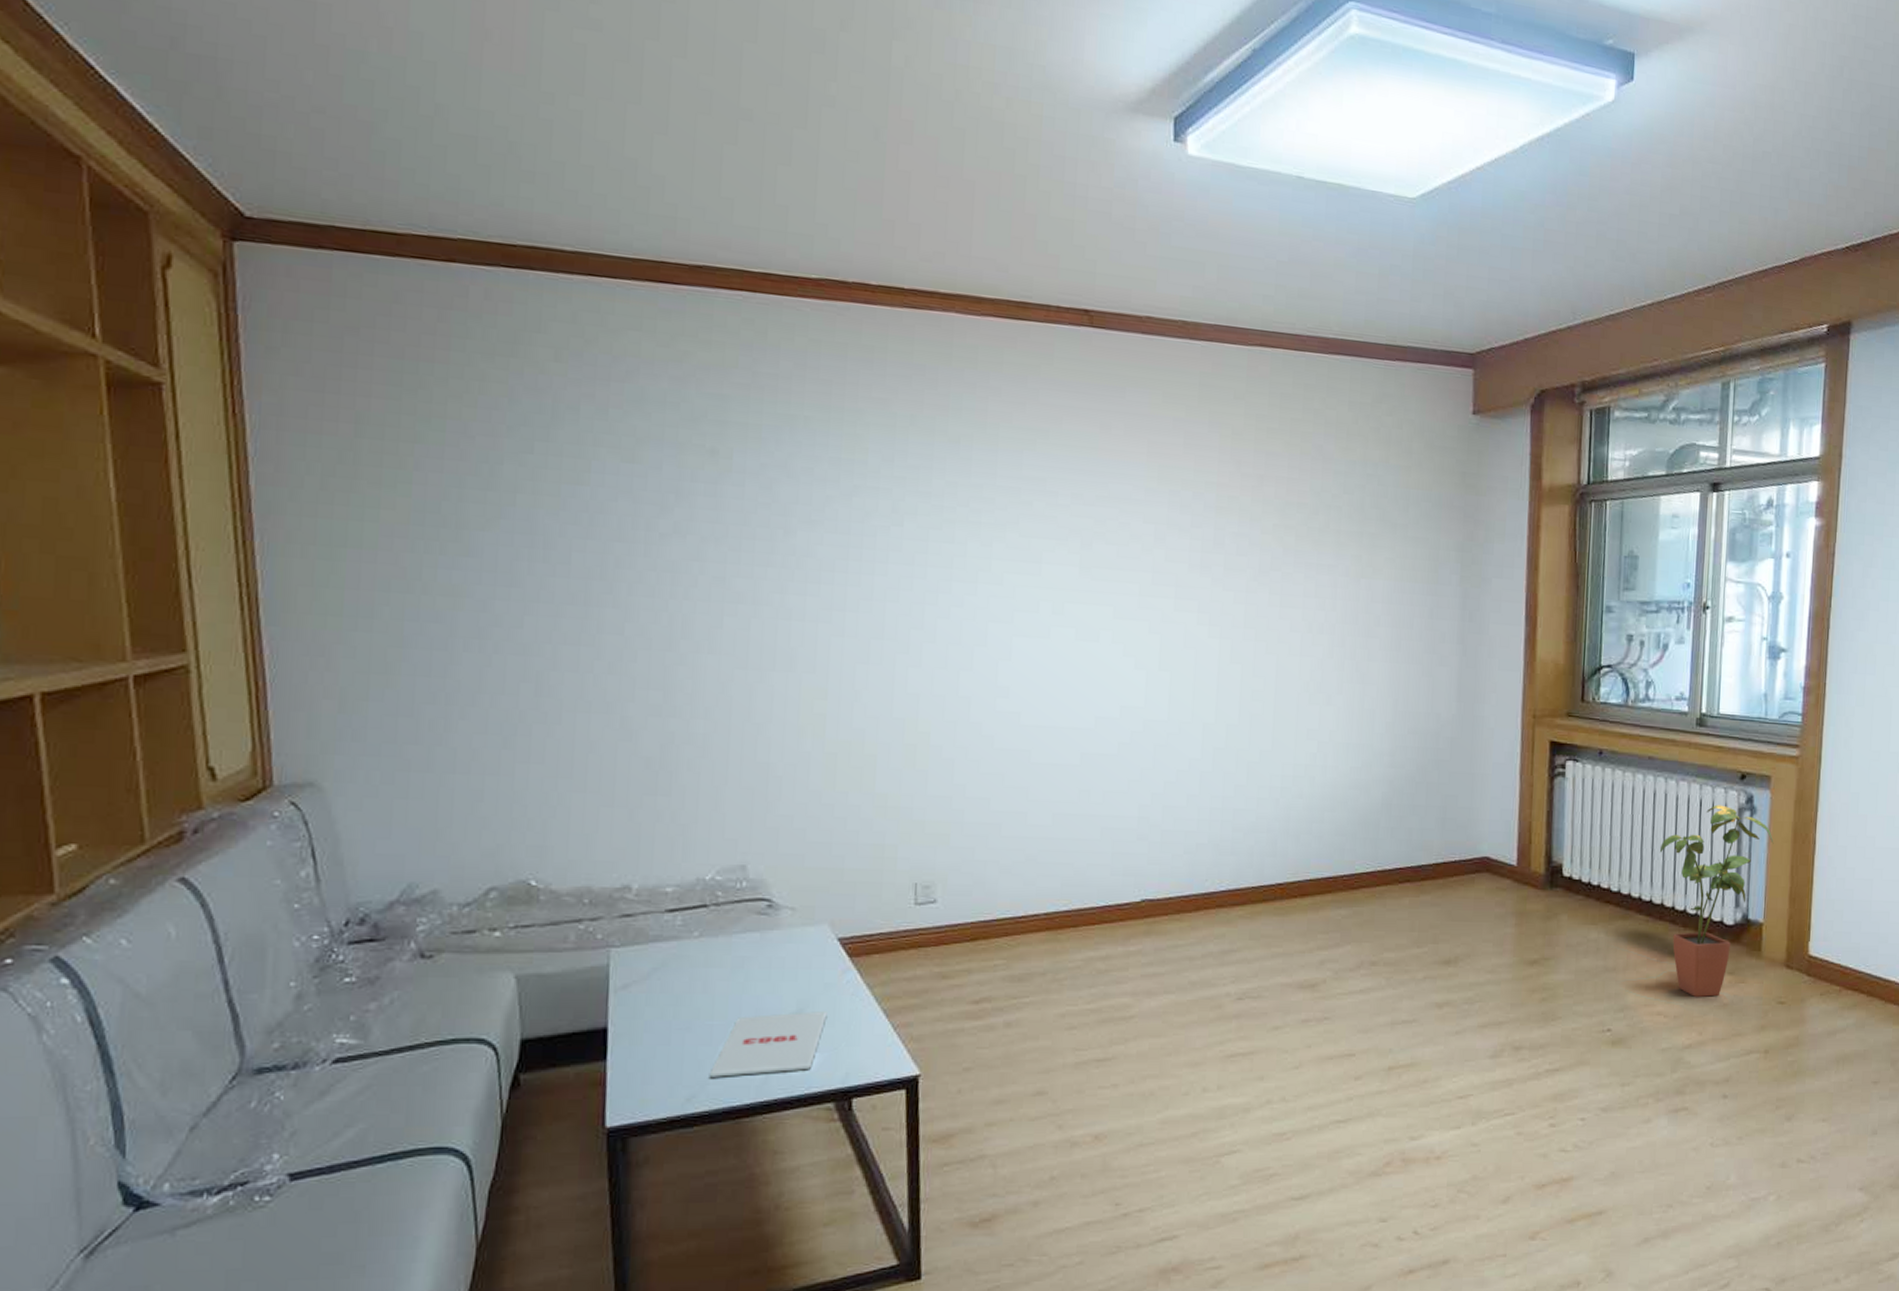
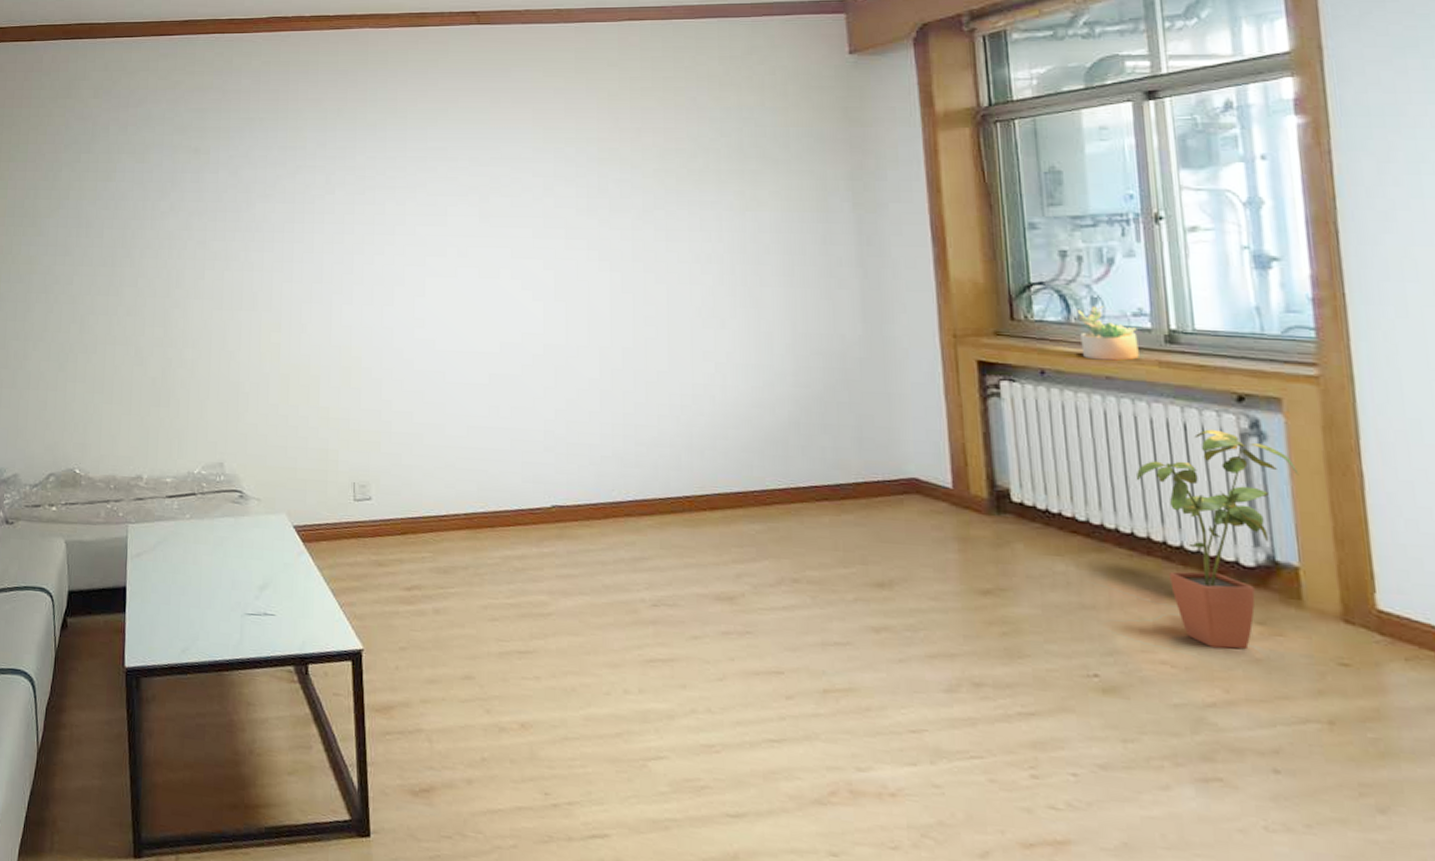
magazine: present [709,1011,828,1077] -> none [198,586,287,636]
succulent plant: none [1633,689,1677,742] -> present [1077,306,1139,361]

